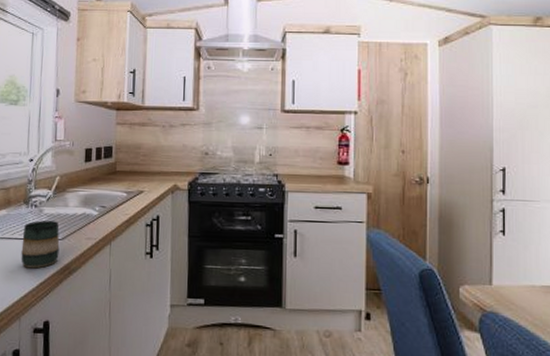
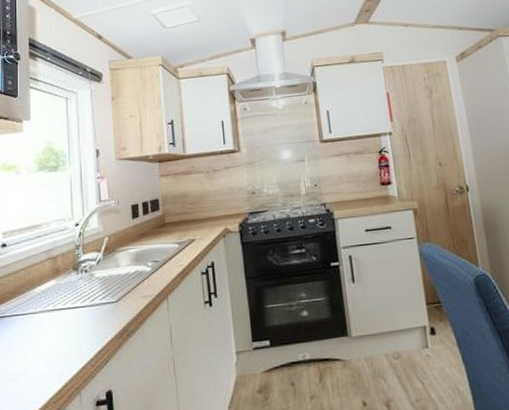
mug: present [21,220,60,269] -> none [75,283,115,338]

